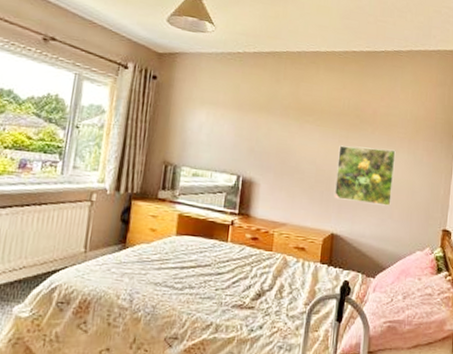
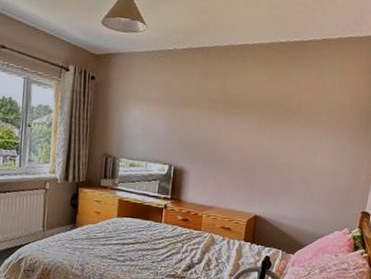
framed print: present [333,145,396,206] -> none [257,135,320,191]

